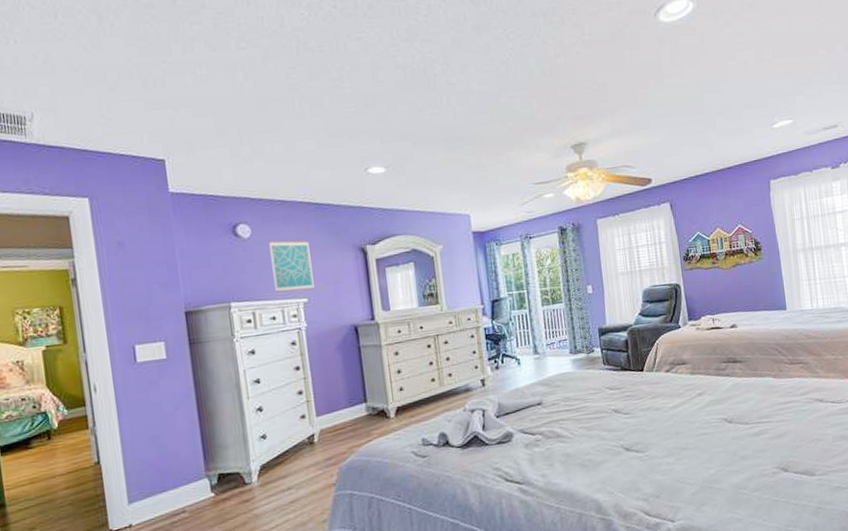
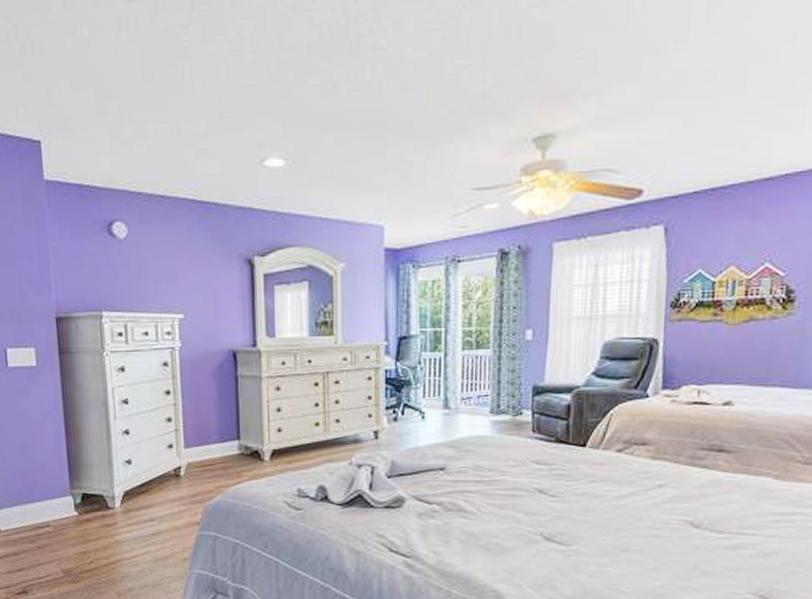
wall art: present [269,240,315,293] -> none [146,243,192,305]

